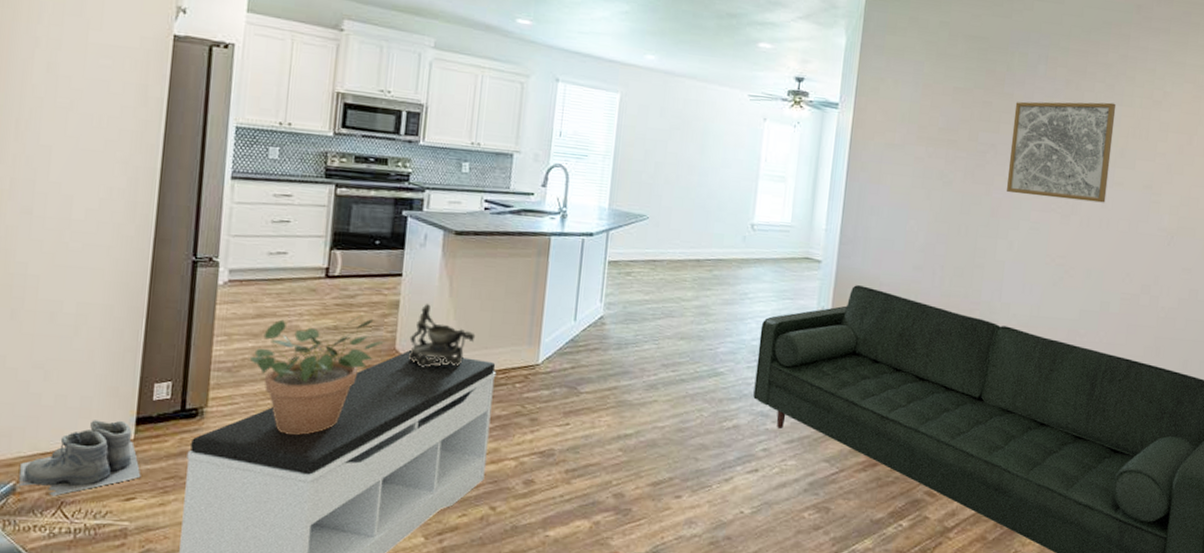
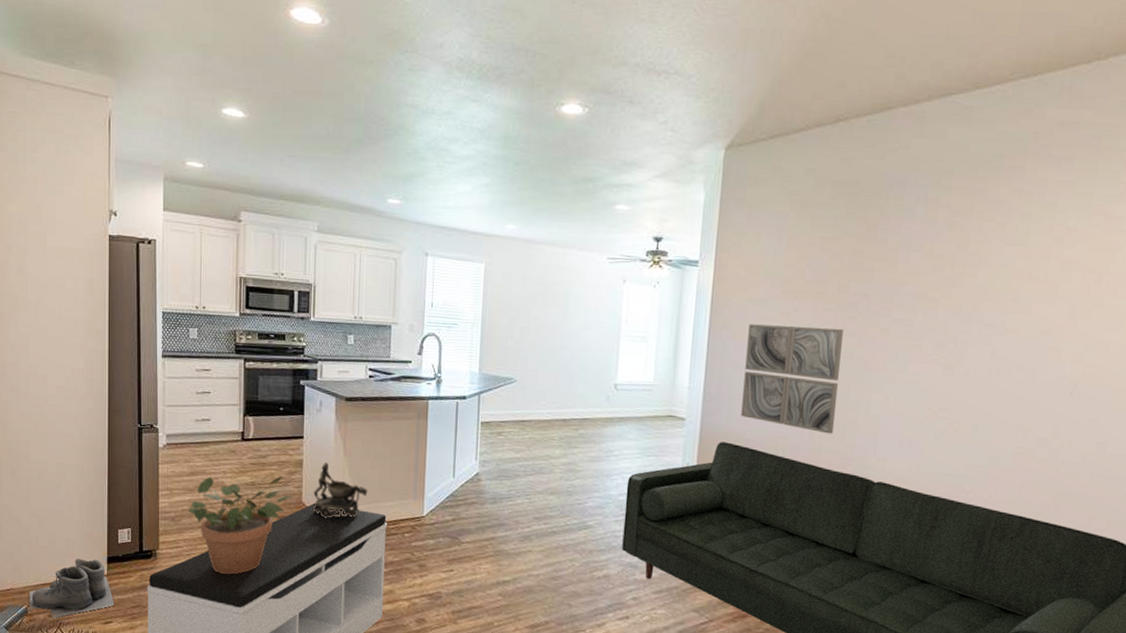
wall art: none [876,168,973,279] -> present [741,324,843,434]
wall art: present [1006,101,1117,203] -> none [881,243,1009,352]

